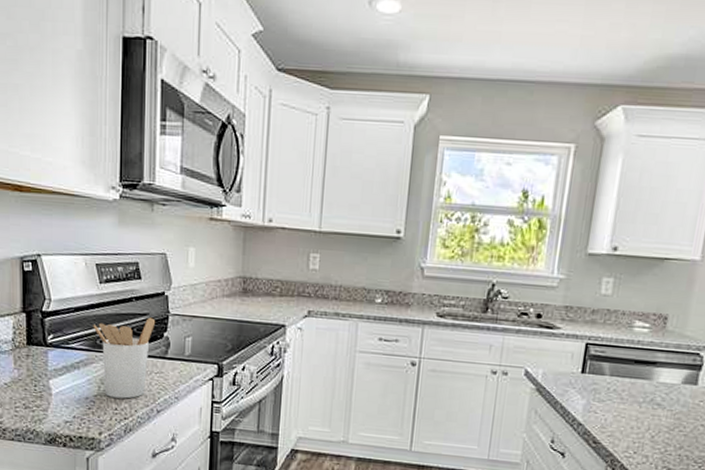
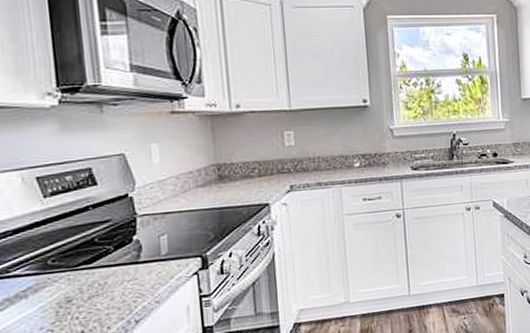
utensil holder: present [93,317,156,399] -> none [40,223,121,321]

